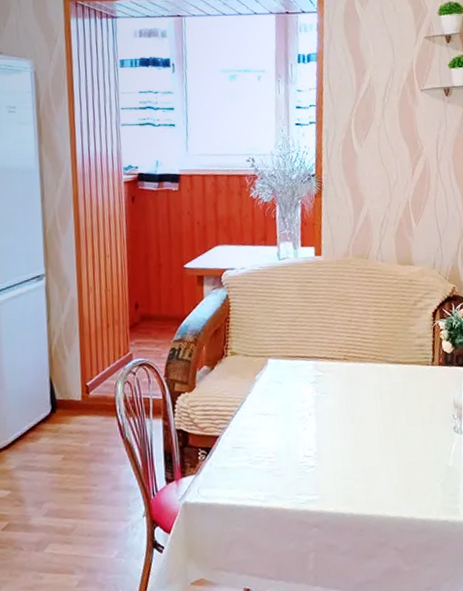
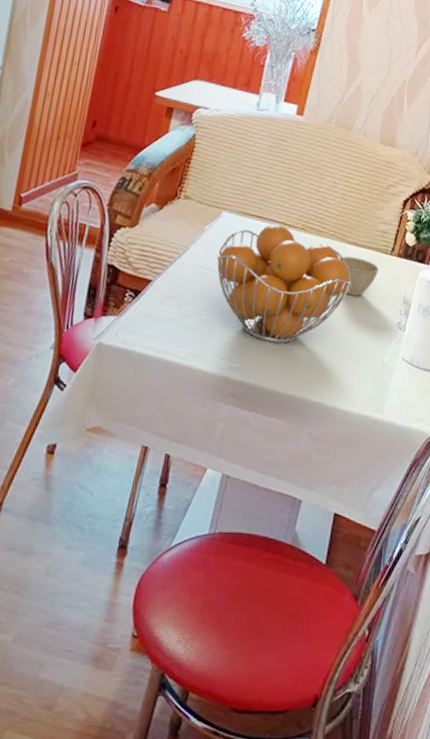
fruit basket: none [272,360,402,470] -> present [216,224,352,344]
cup: none [384,374,424,411] -> present [338,256,379,296]

